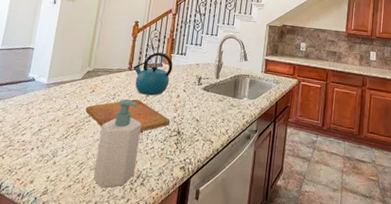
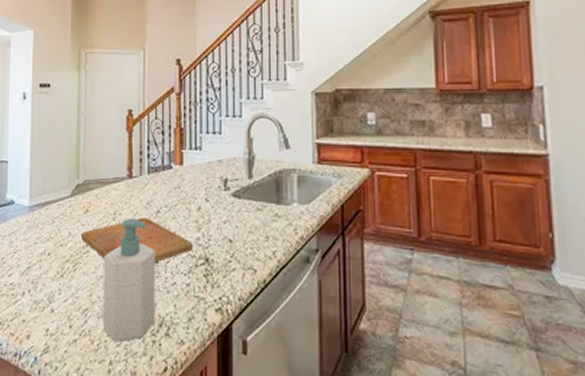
kettle: present [133,52,173,96] -> none [134,148,186,211]

